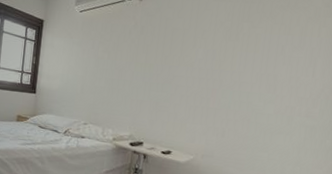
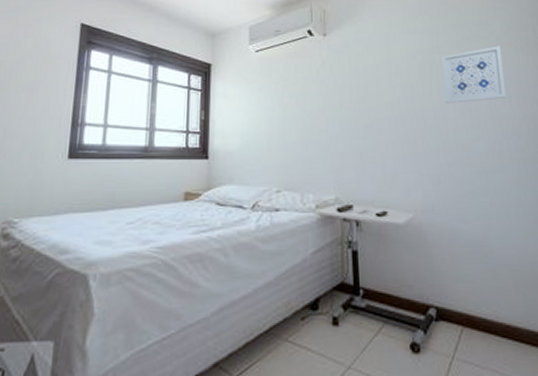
wall art: none [245,17,318,69] -> present [441,46,506,103]

